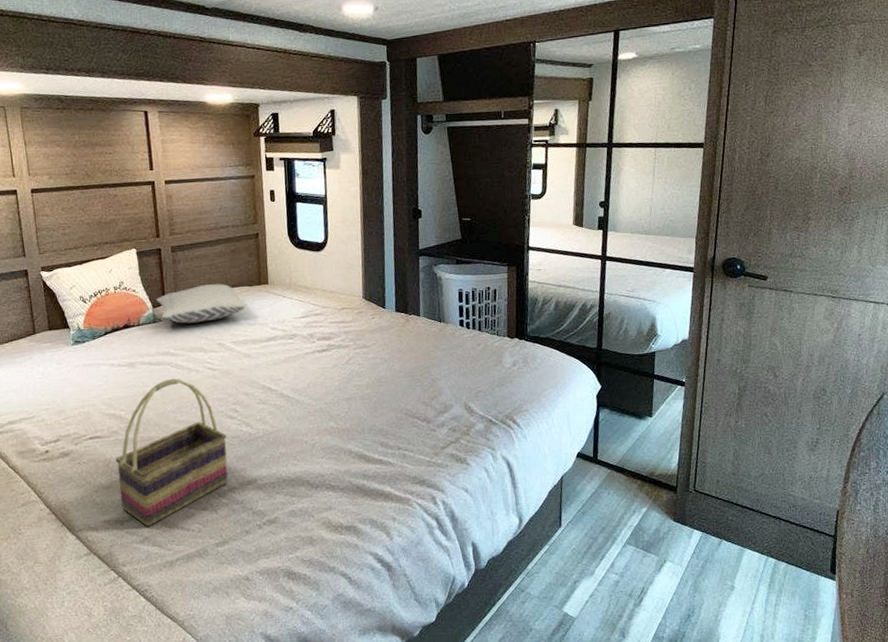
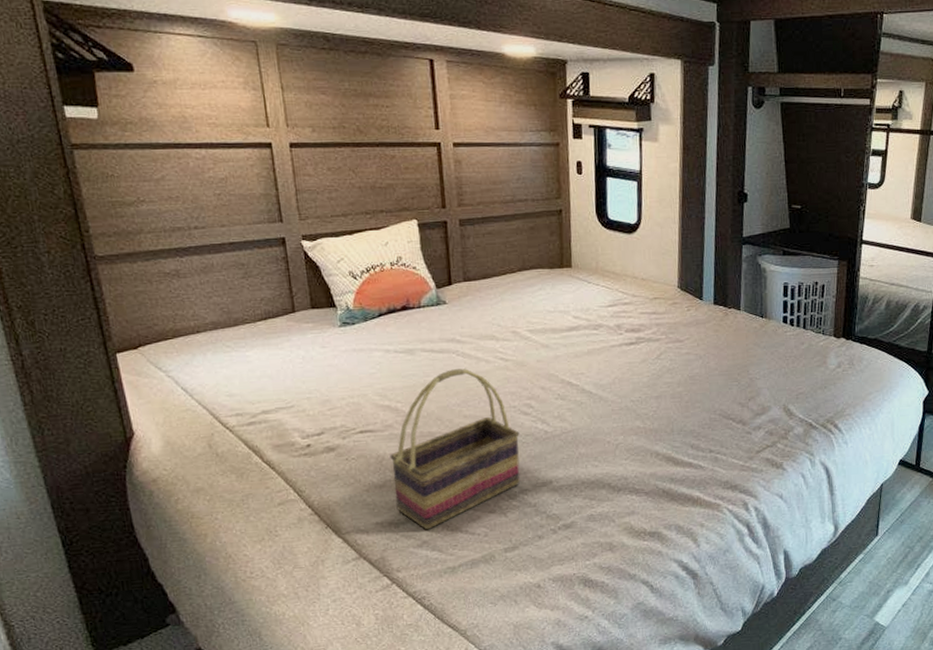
pillow: present [156,283,246,324] -> none [440,264,546,308]

